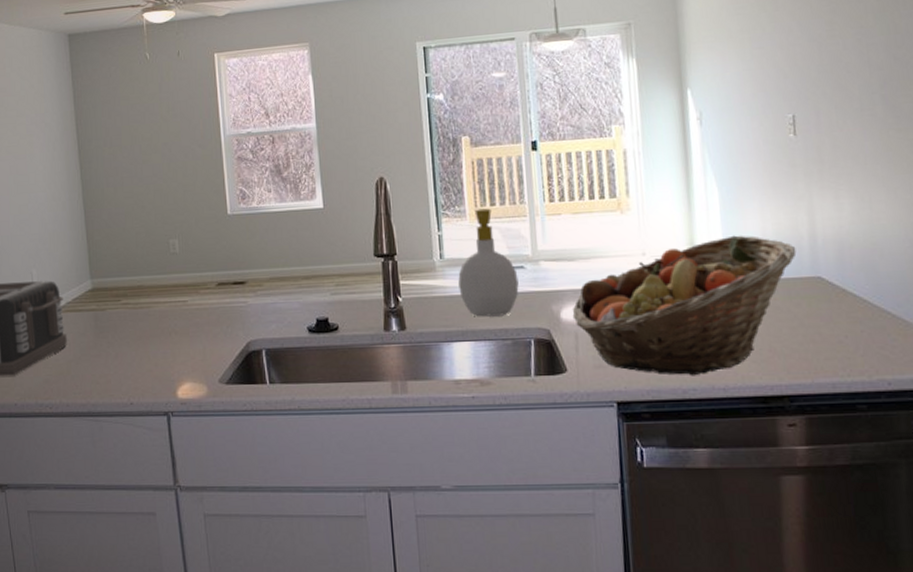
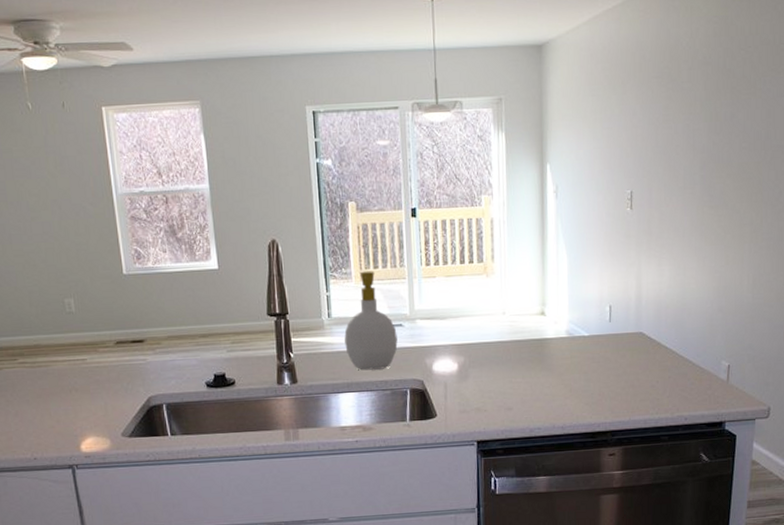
fruit basket: present [572,235,797,376] -> none [442,296,625,418]

